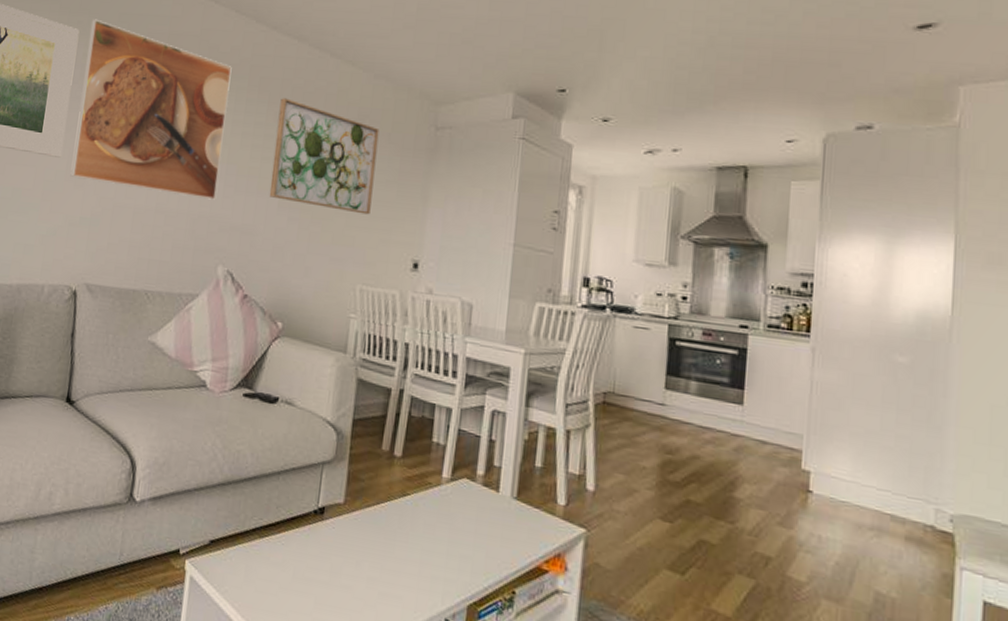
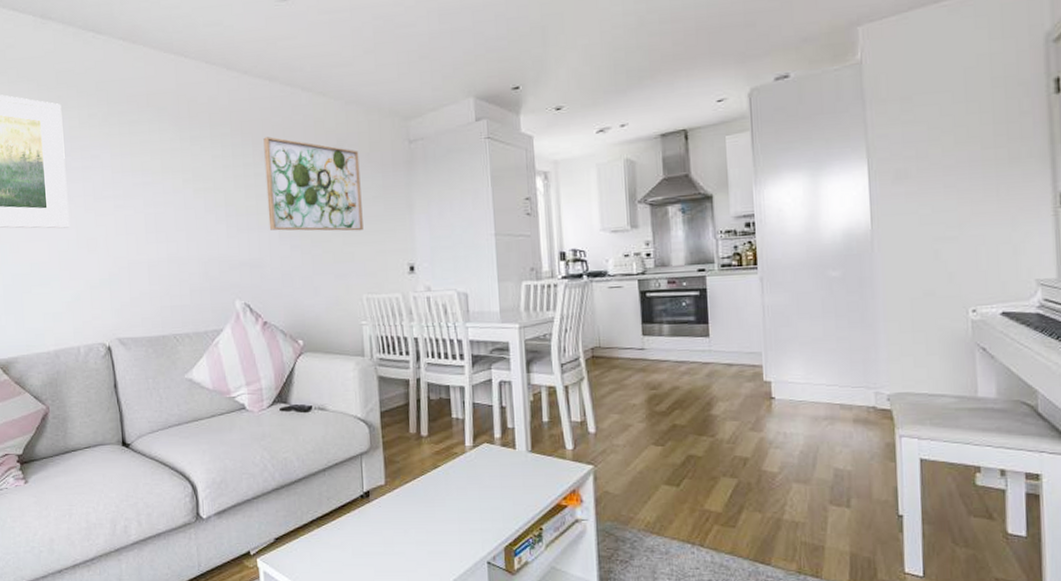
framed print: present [70,19,232,200] -> none [72,91,222,244]

